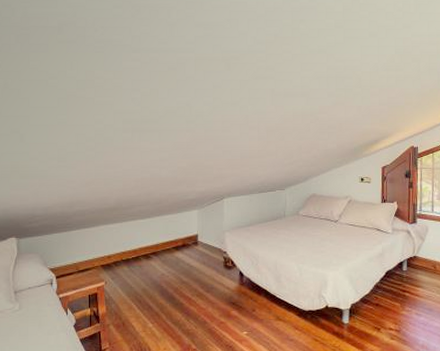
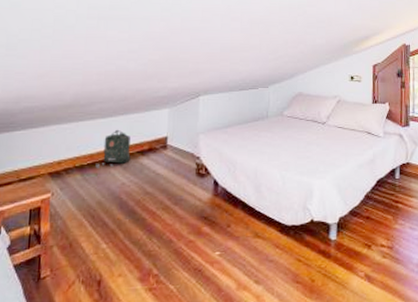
backpack: none [139,228,177,261] -> present [95,129,142,168]

